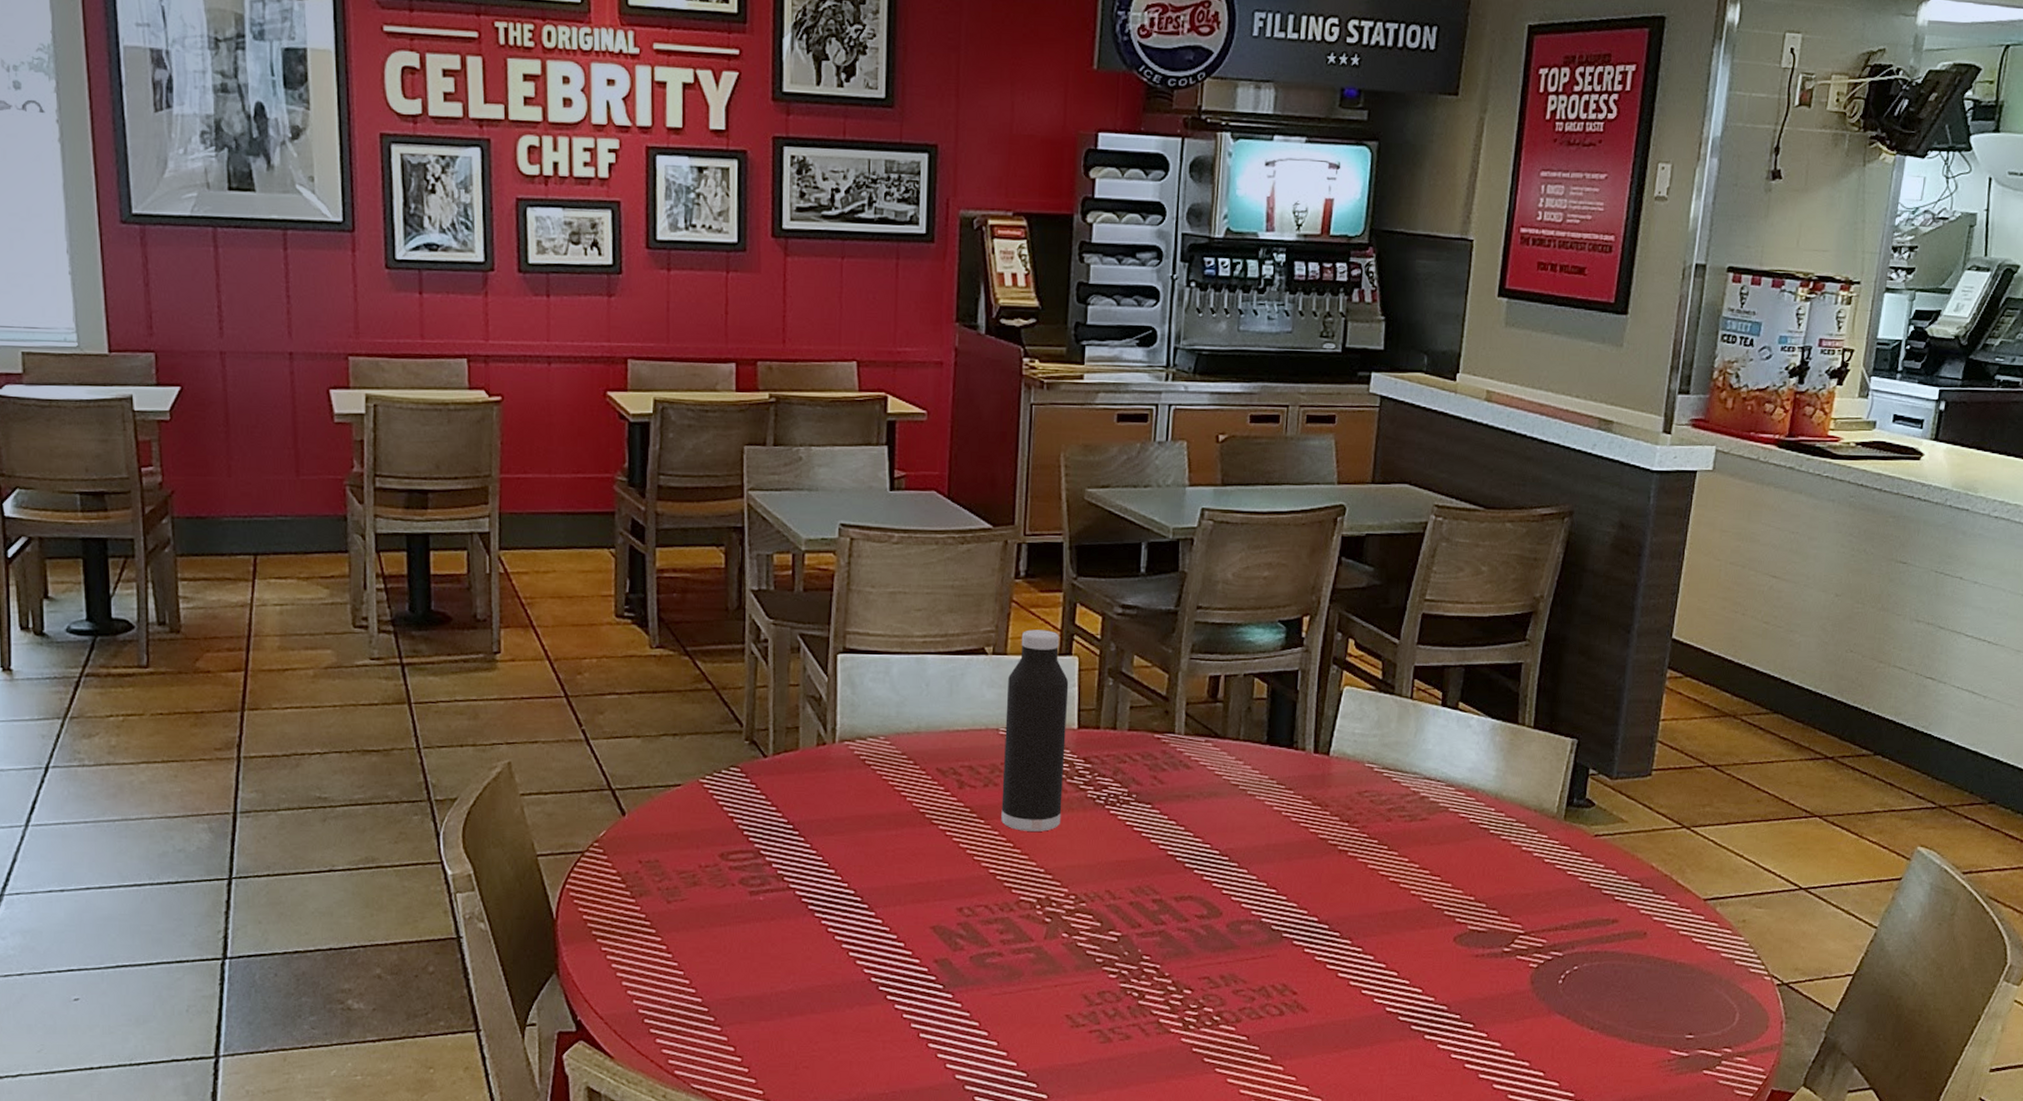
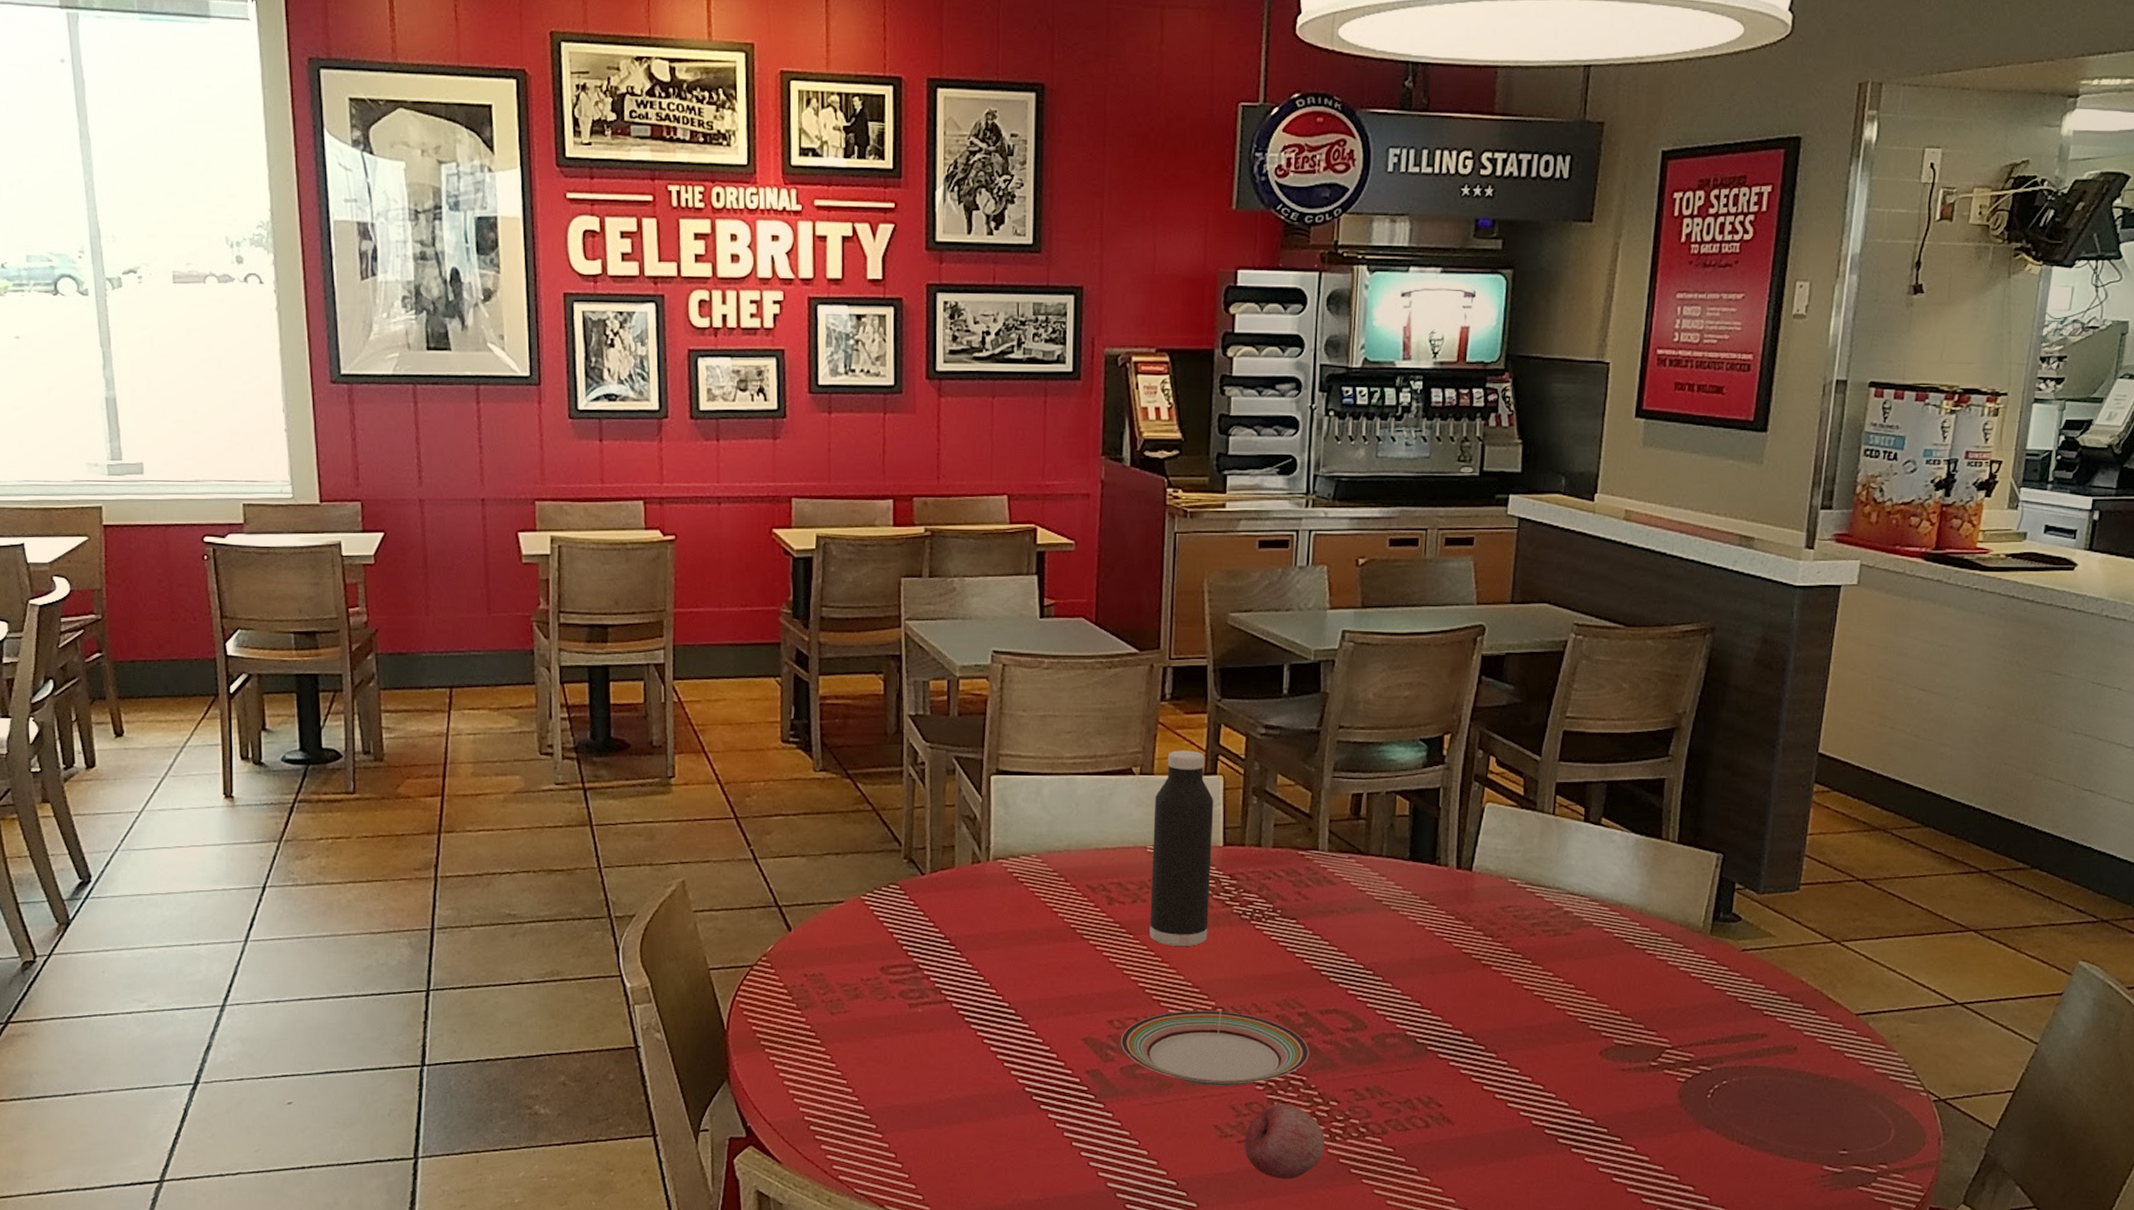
plate: none [970,897,1163,975] -> present [1120,1010,1309,1086]
fruit: none [1096,992,1178,1069] -> present [1244,1104,1325,1179]

